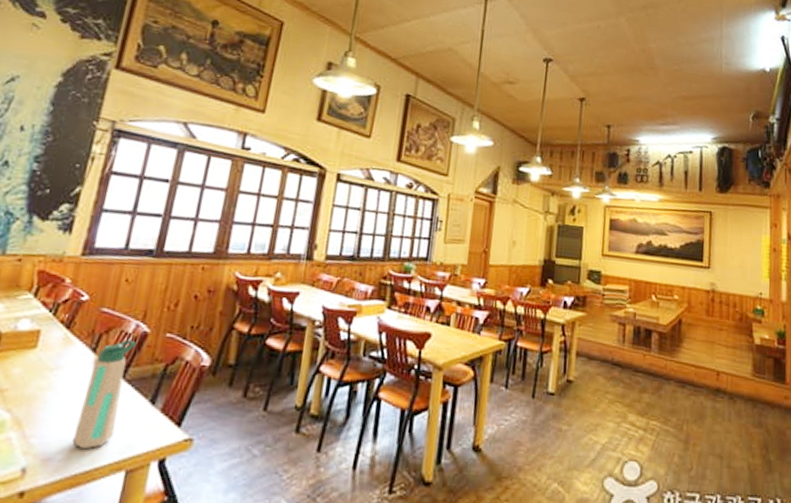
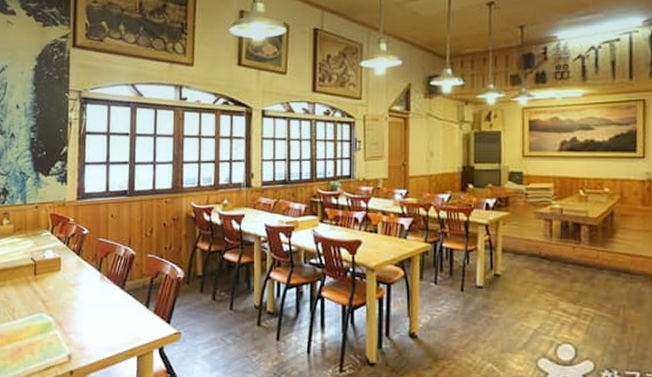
water bottle: present [72,339,137,450] -> none [97,260,128,342]

